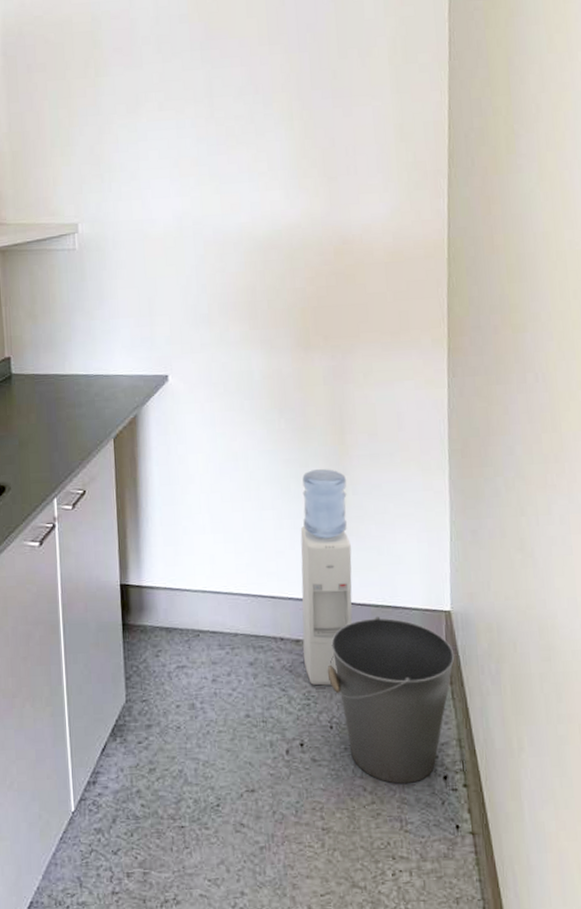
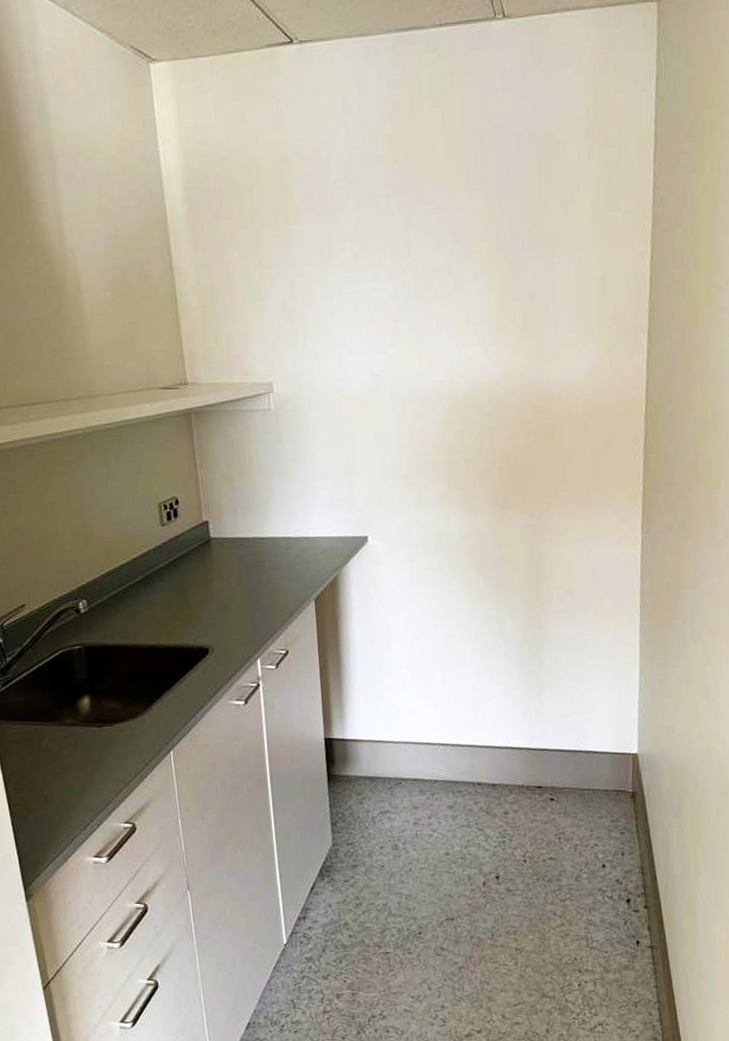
water cooler: present [300,469,353,686] -> none [497,624,546,825]
bucket: present [327,615,455,784] -> none [521,759,640,908]

